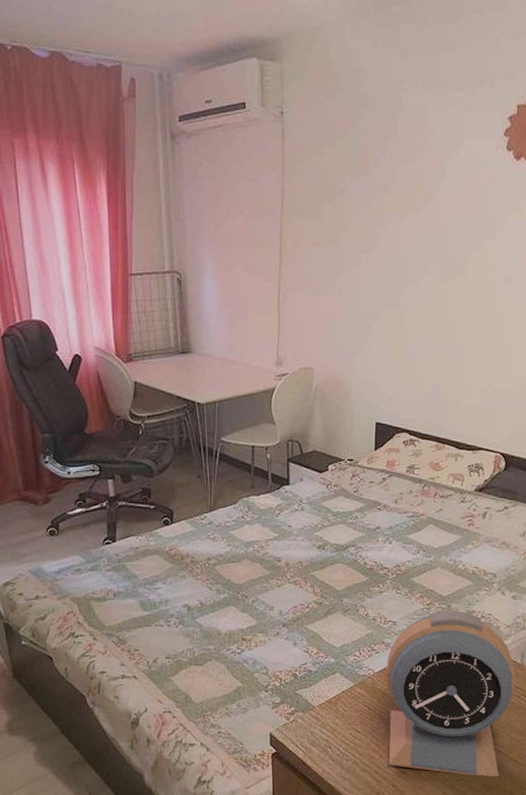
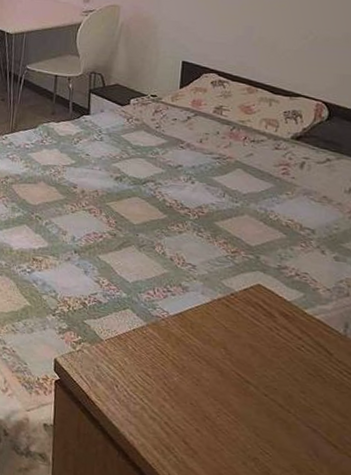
alarm clock: present [386,610,516,776] -> none [181,261,338,459]

